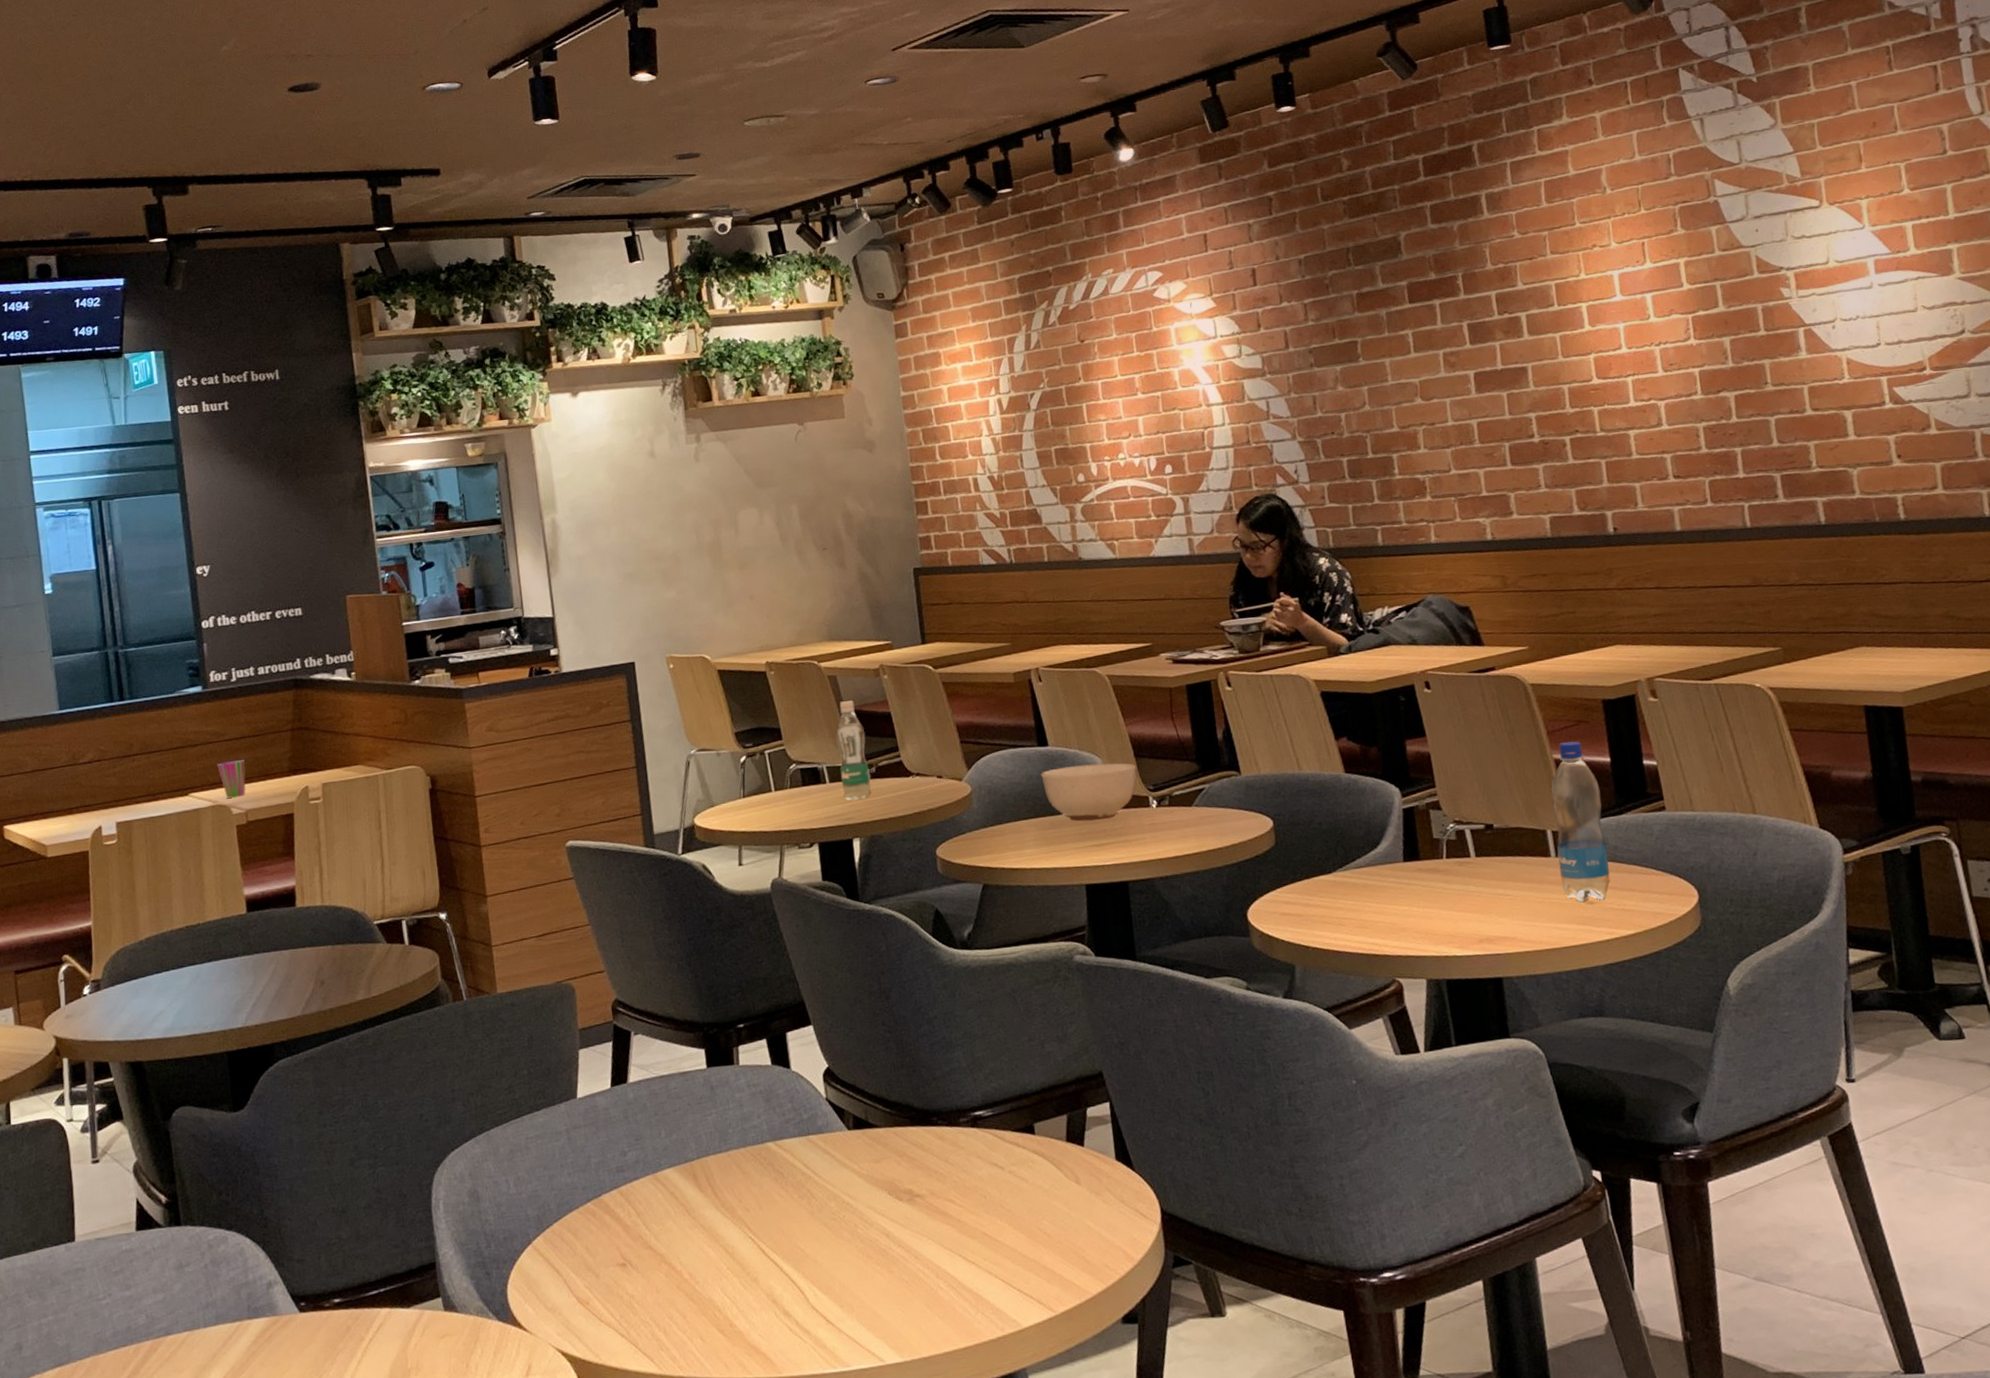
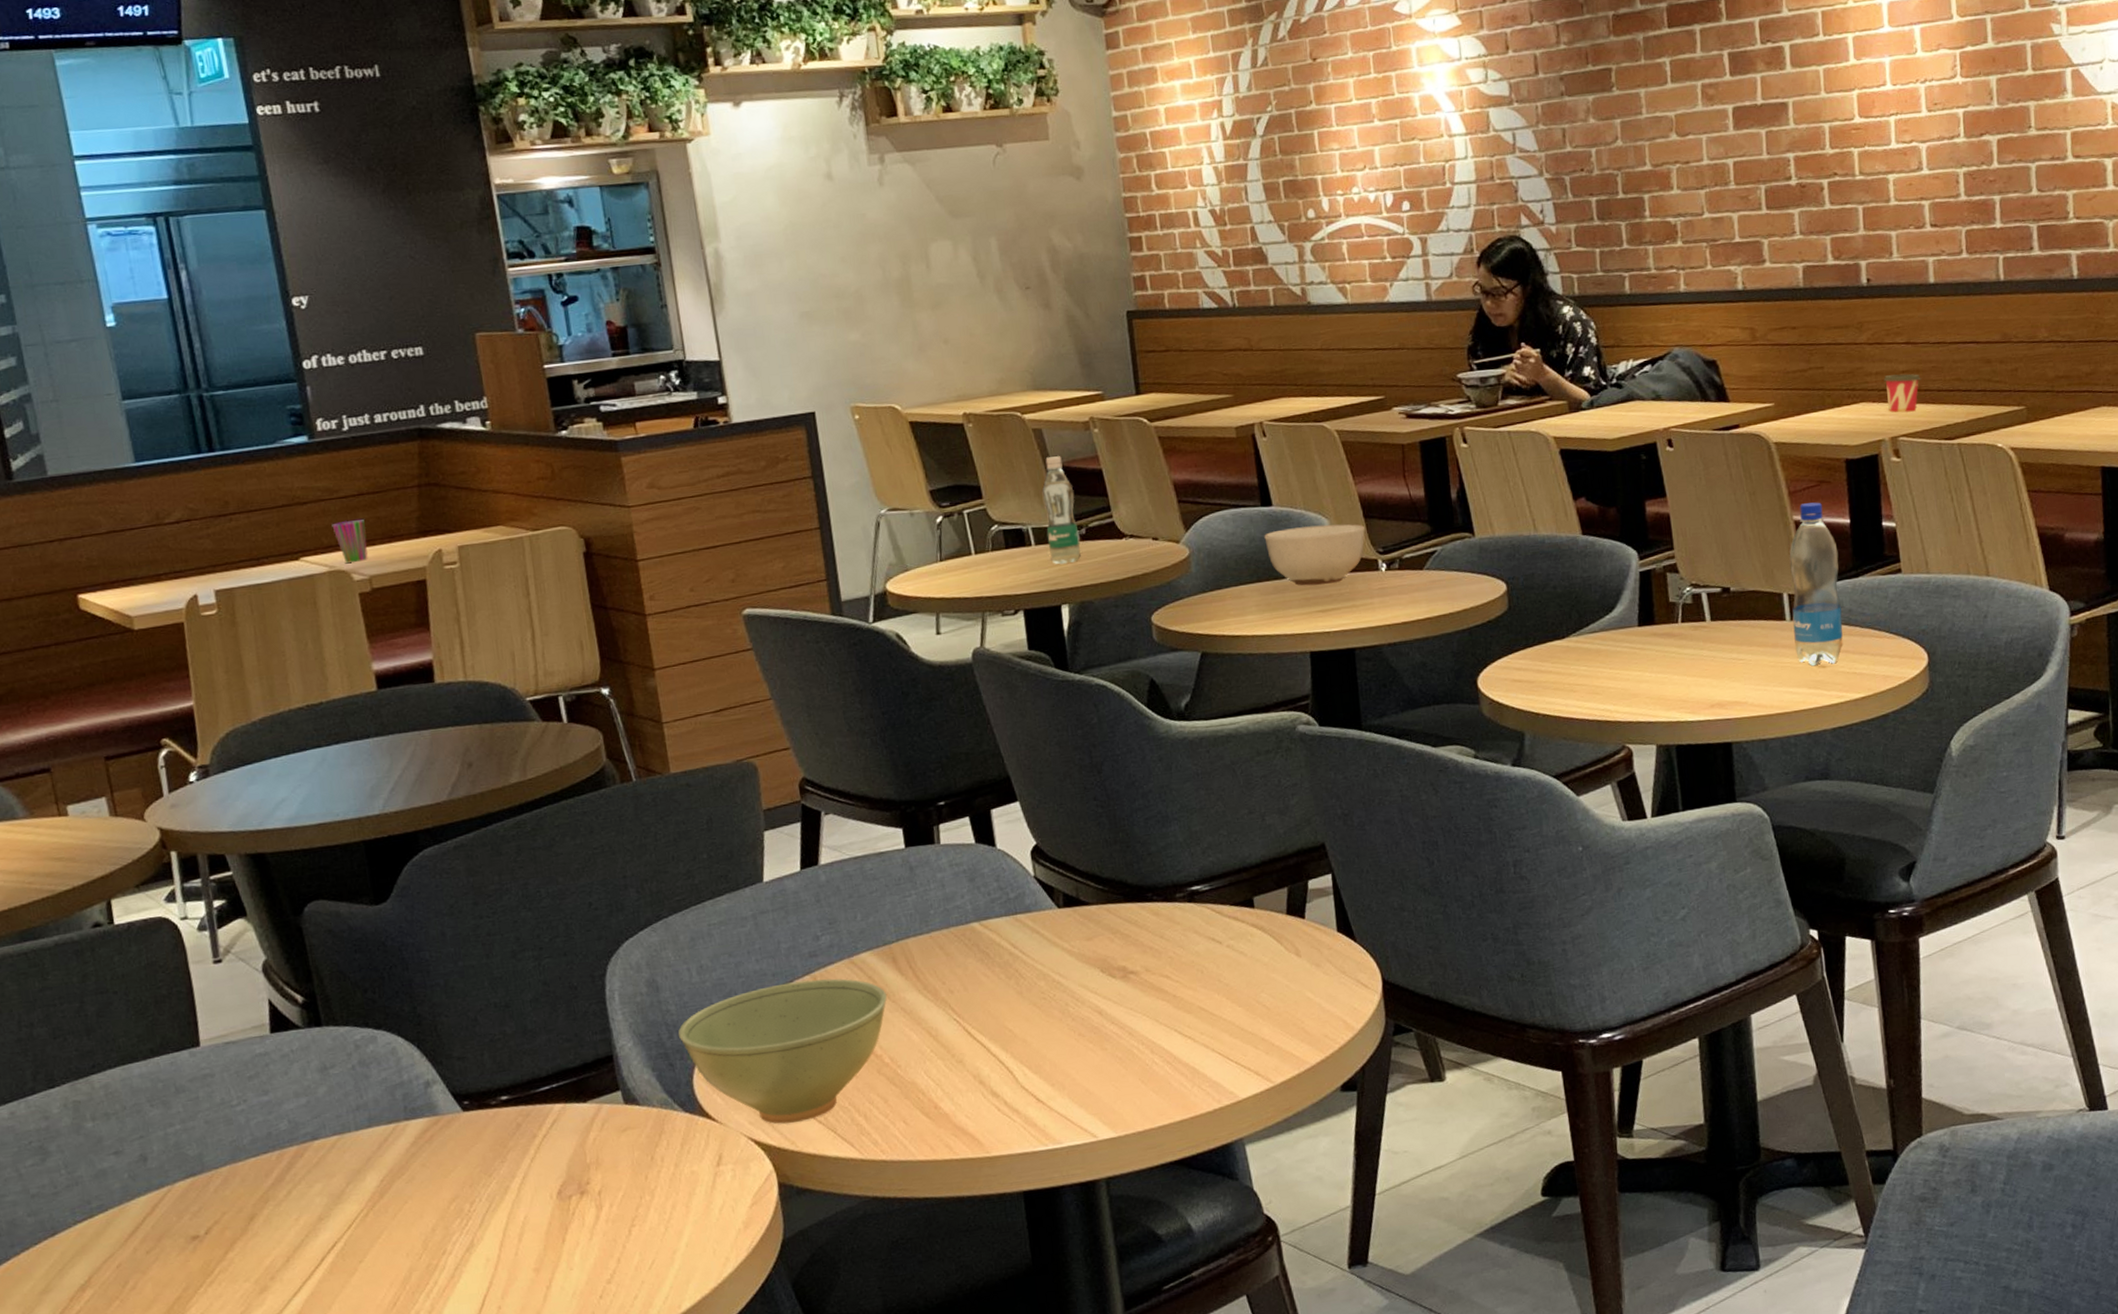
bowl: none [495,1193,687,1336] -> present [677,978,887,1124]
cup: none [1636,617,1674,655] -> present [1883,374,1921,413]

